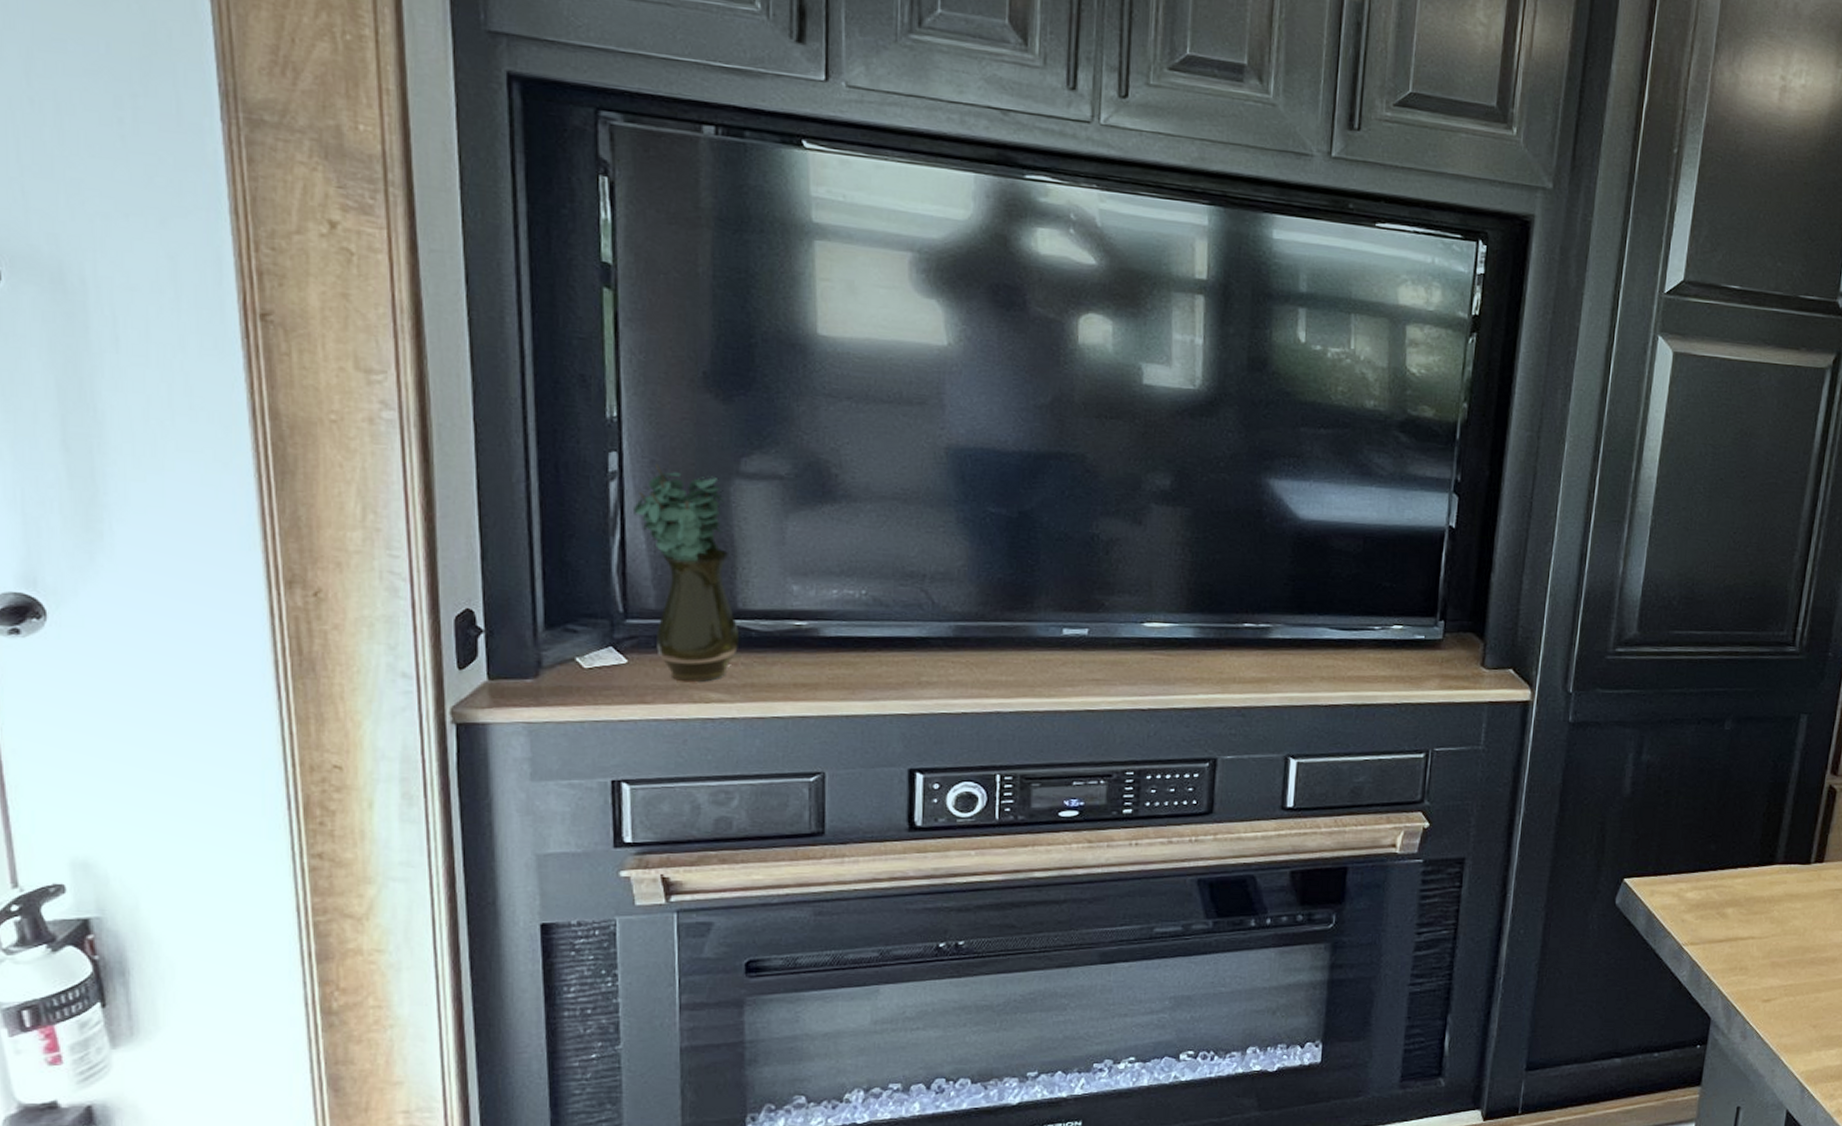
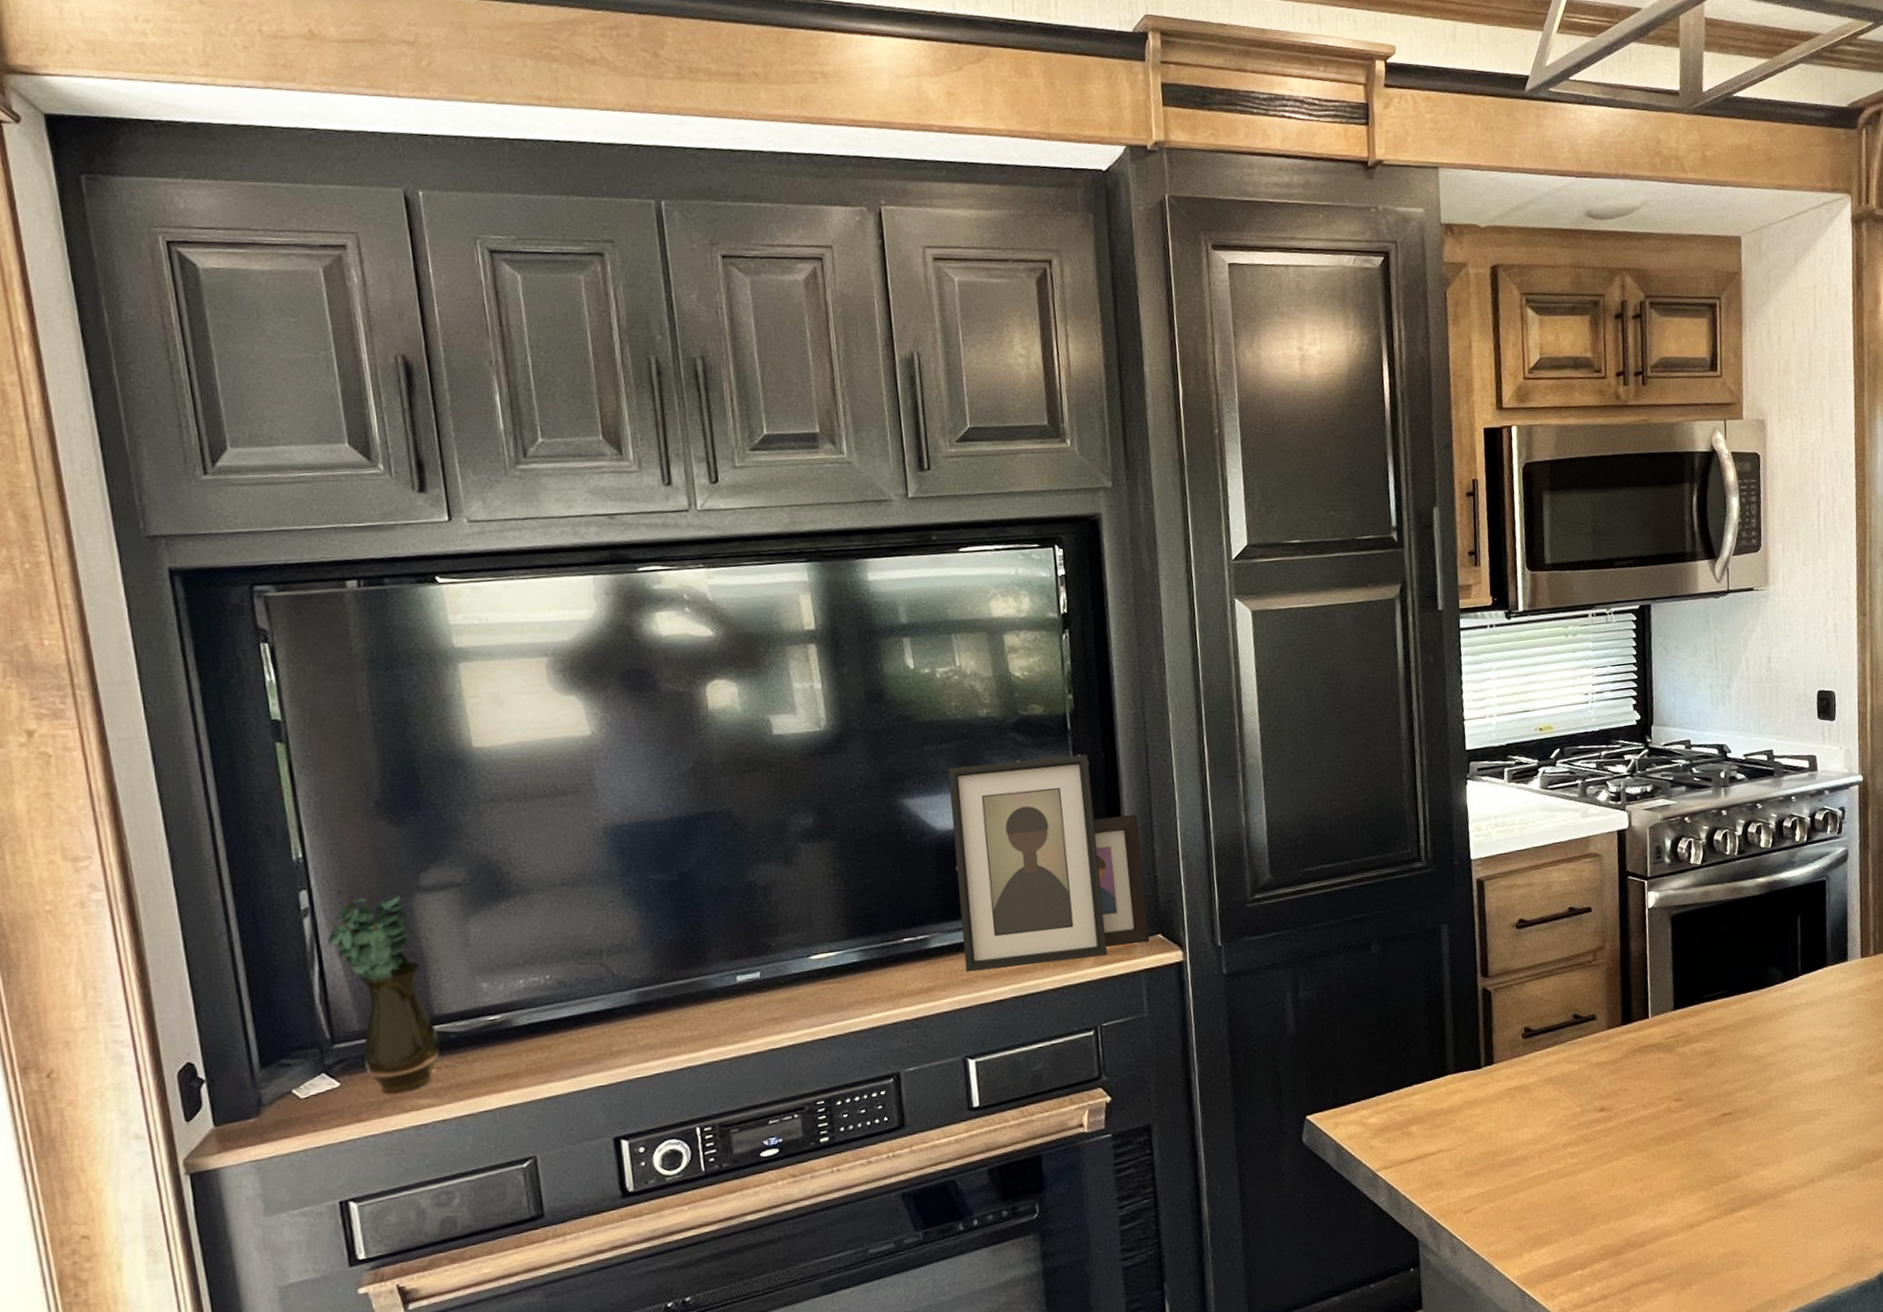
picture frame: none [1303,456,1473,681] -> present [947,754,1108,973]
picture frame: none [1453,537,1512,675] -> present [1093,814,1150,947]

